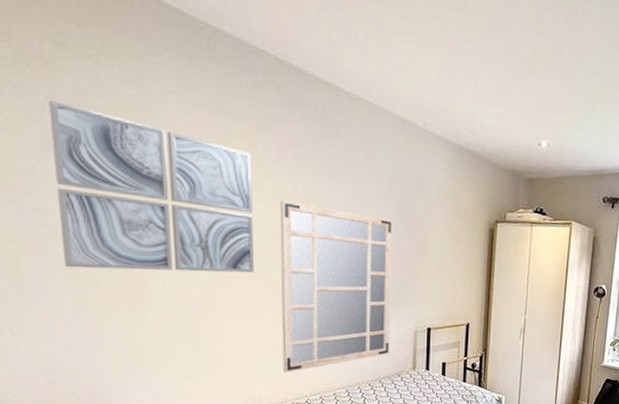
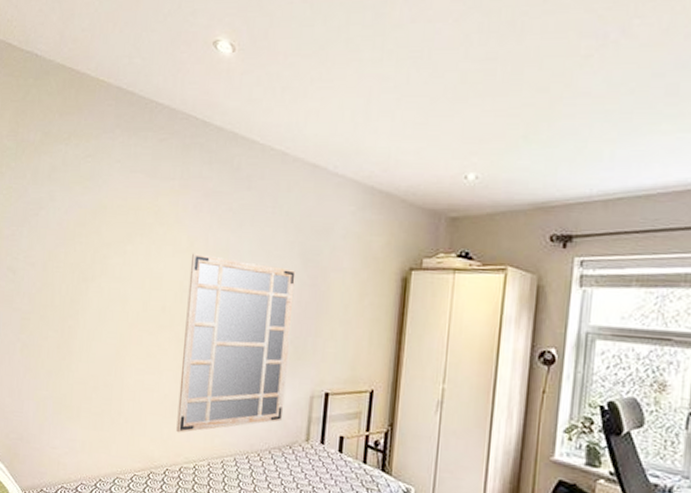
wall art: present [48,99,255,274] -> none [20,177,172,326]

